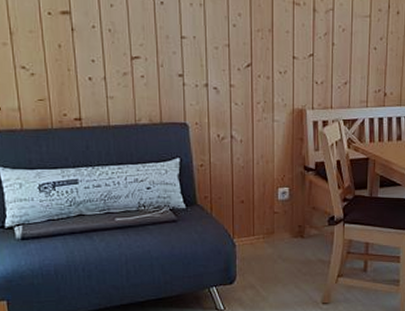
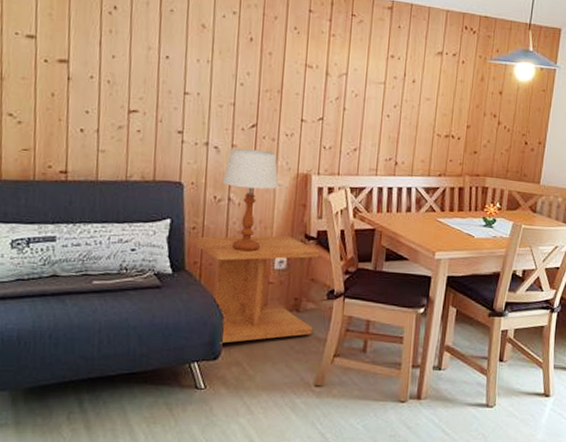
side table: none [202,169,319,269] -> present [193,236,320,344]
table lamp: none [224,87,277,185] -> present [222,148,280,252]

